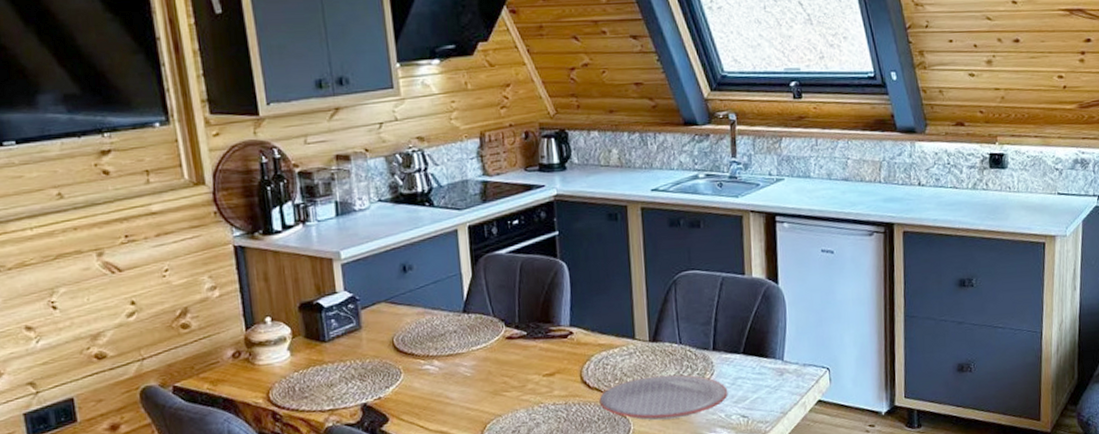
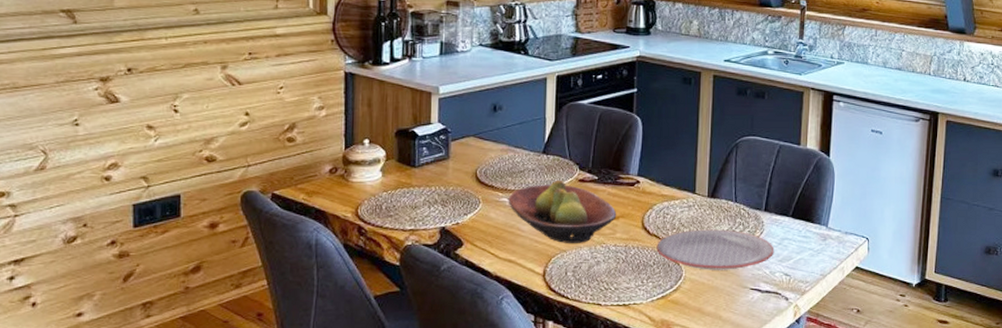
fruit bowl: none [431,339,552,408] -> present [508,180,617,243]

